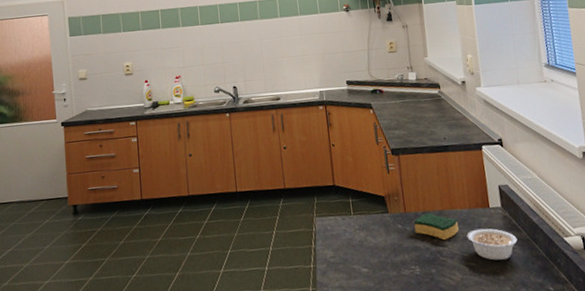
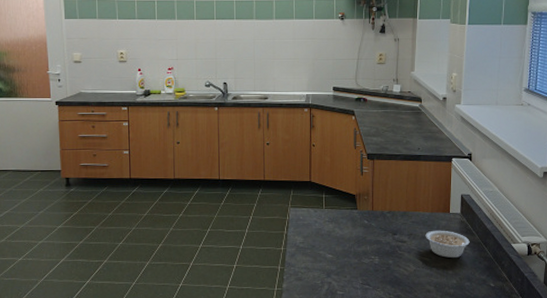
sponge: present [414,213,459,241] -> none [379,213,420,237]

